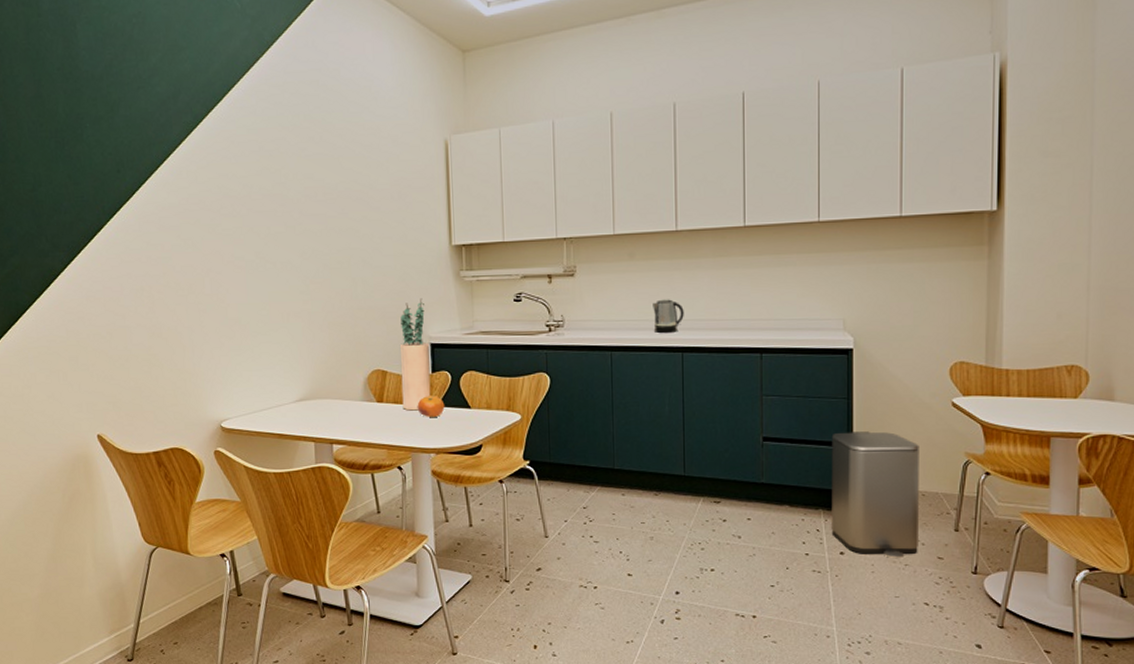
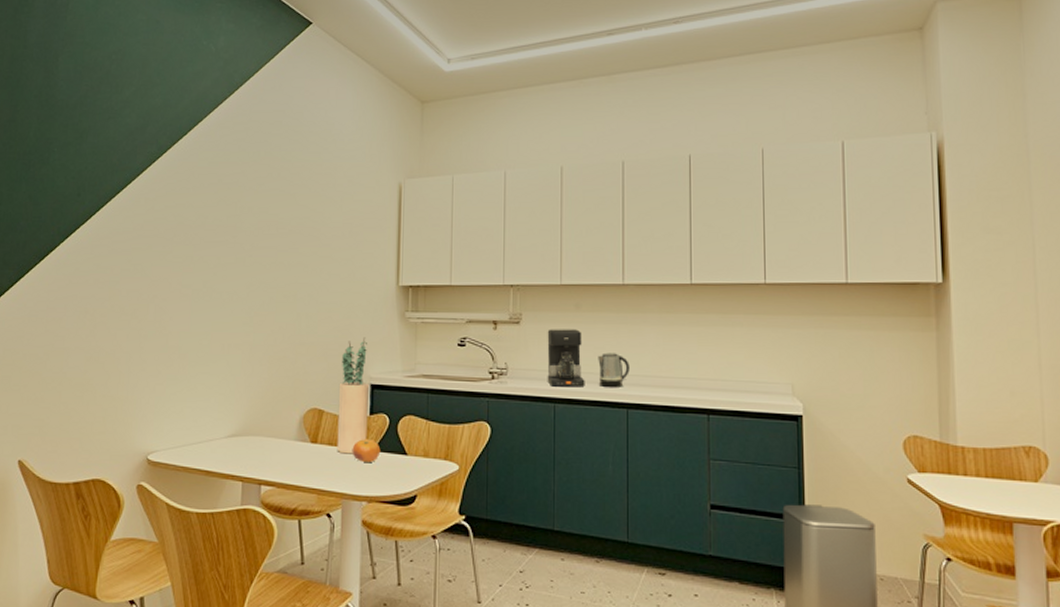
coffee maker: none [602,278,641,336] -> present [547,329,585,387]

